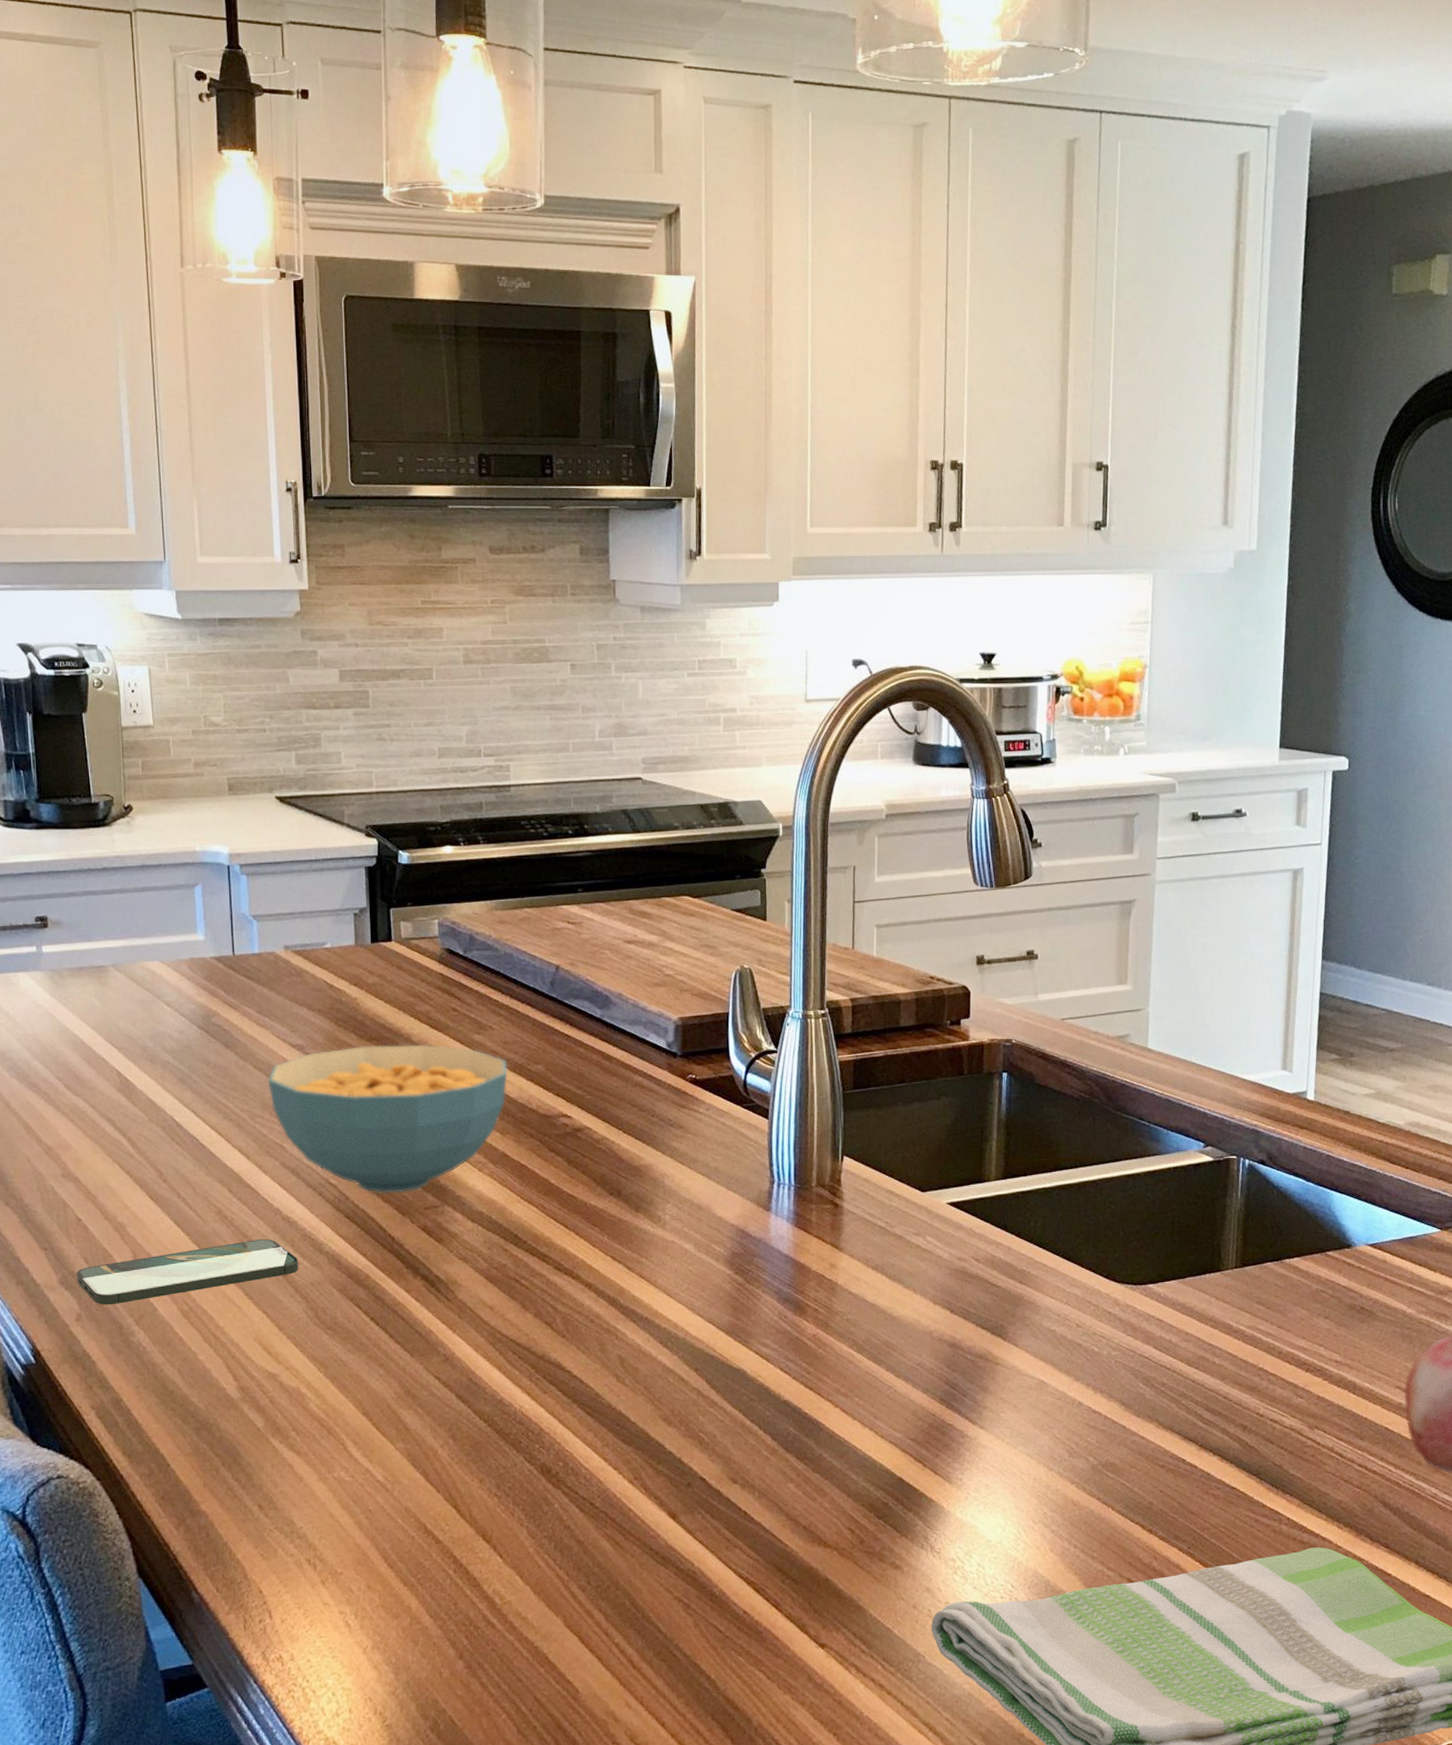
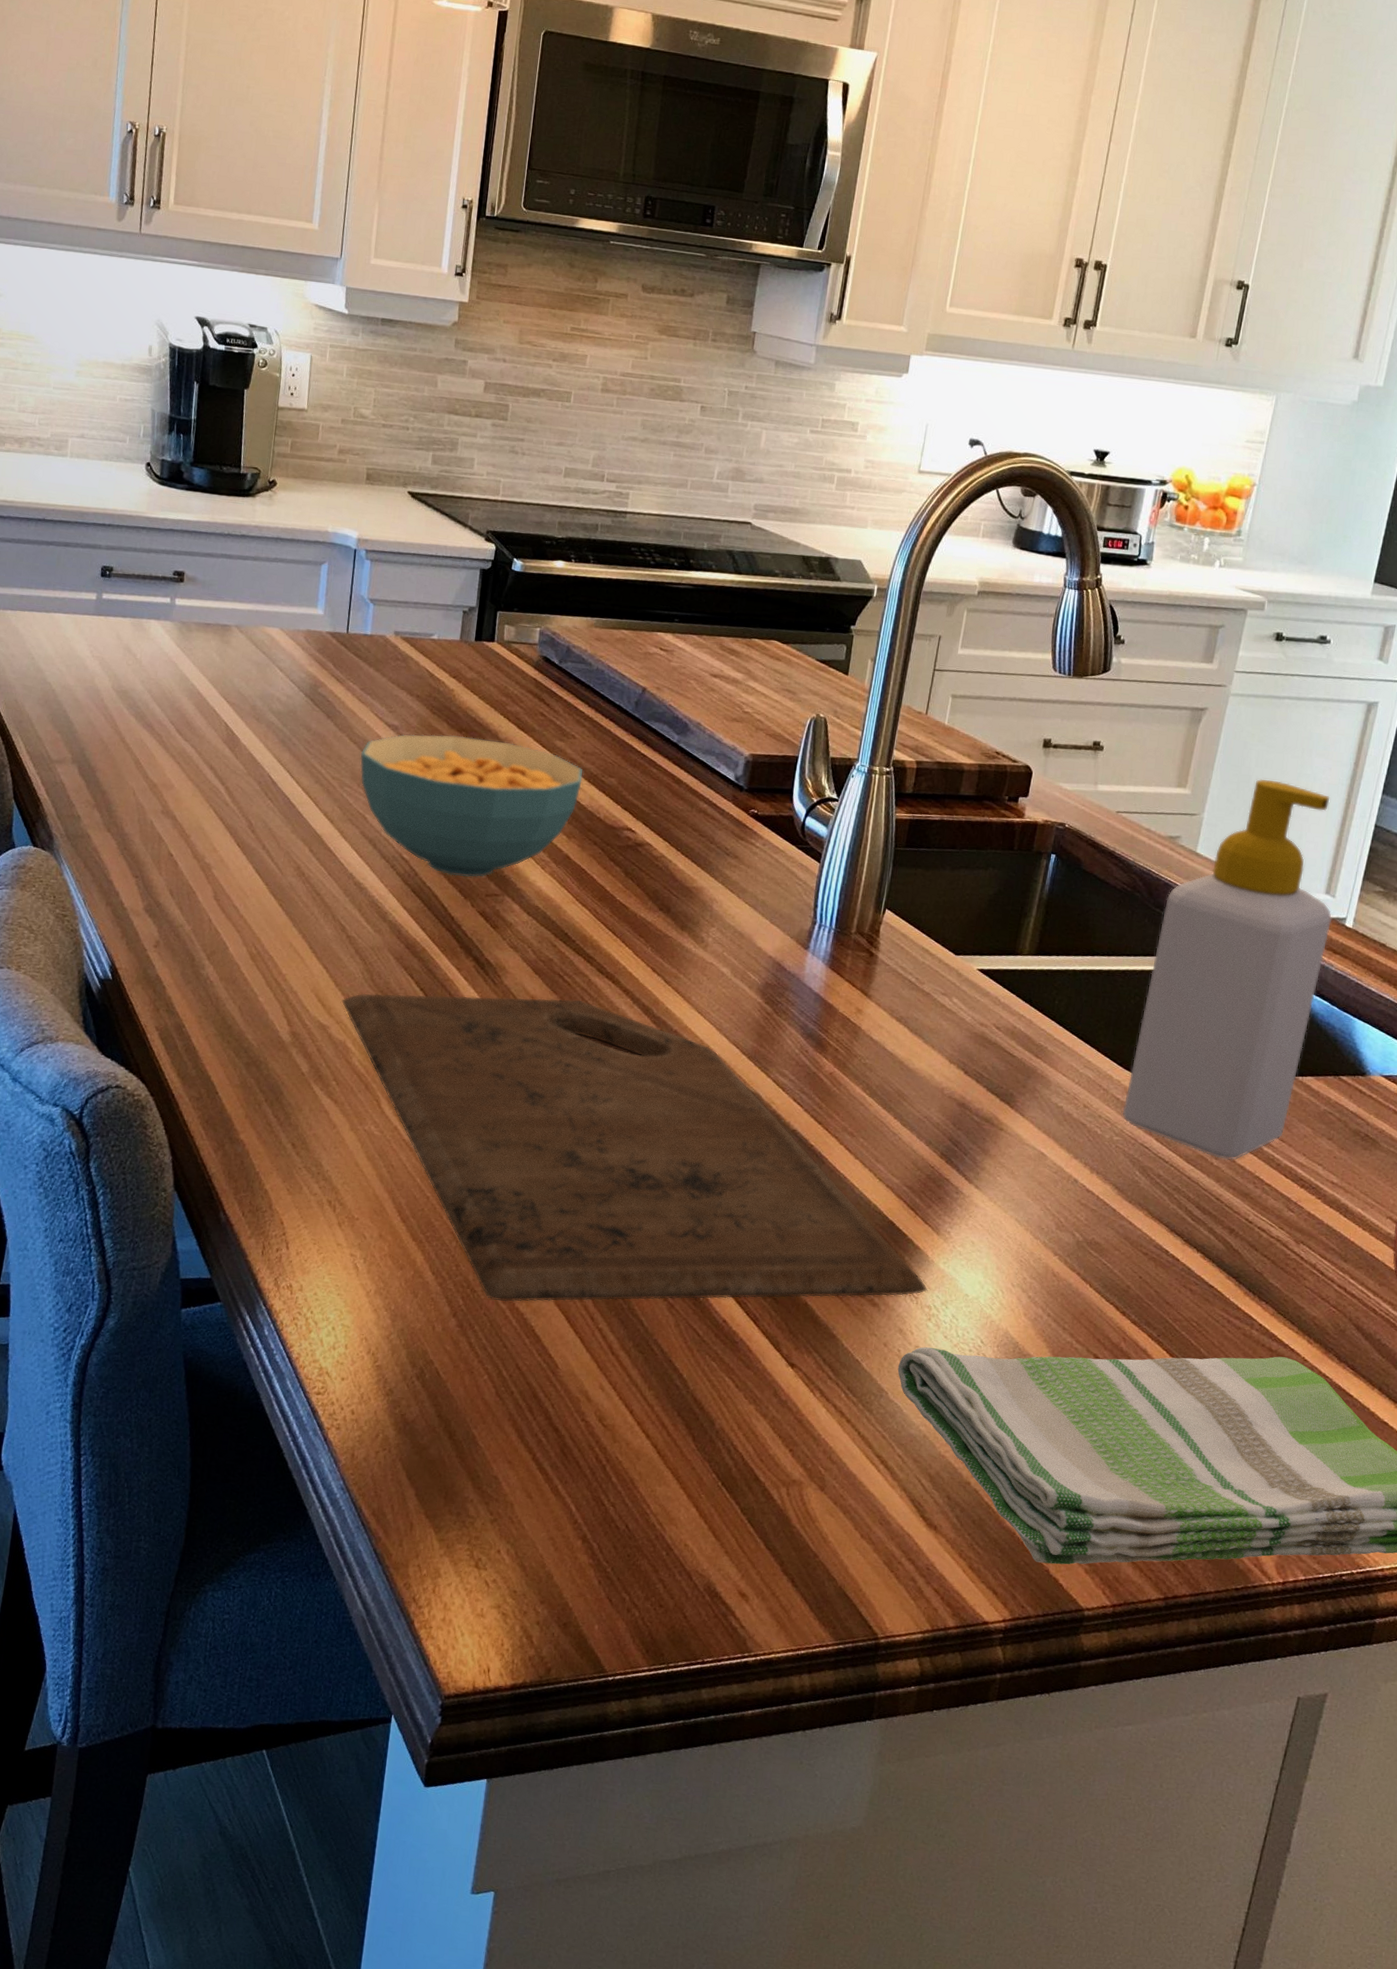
smartphone: present [77,1239,299,1305] -> none [160,898,363,938]
cutting board: none [288,1302,949,1634] -> present [341,993,928,1302]
soap bottle: none [1116,963,1293,1356] -> present [1122,778,1332,1160]

